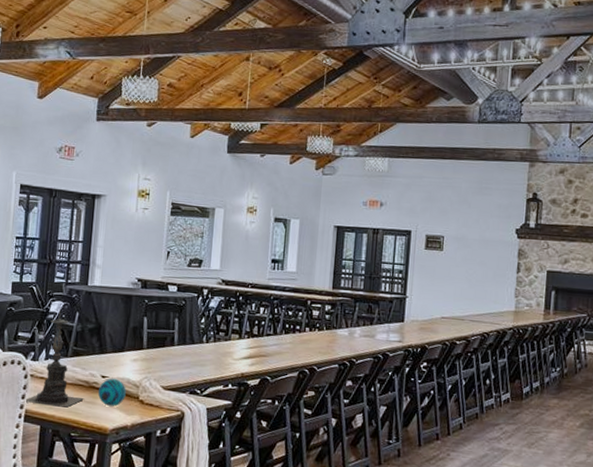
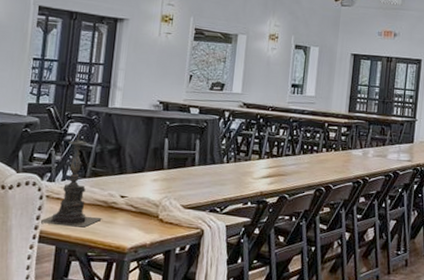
decorative ball: present [97,378,126,407] -> none [116,198,146,226]

